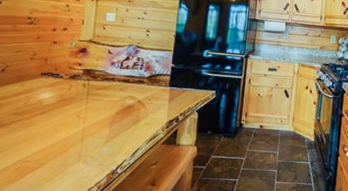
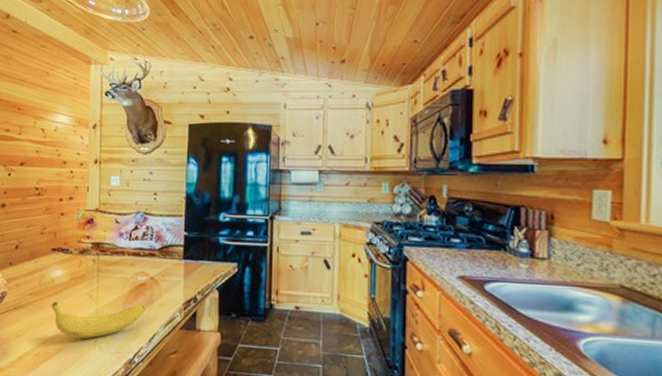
fruit: none [36,120,131,153] -> present [51,301,145,339]

